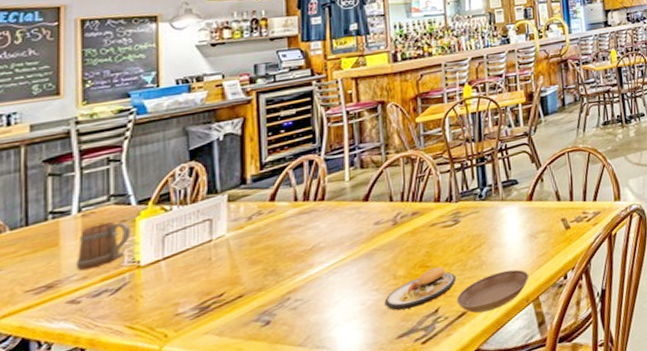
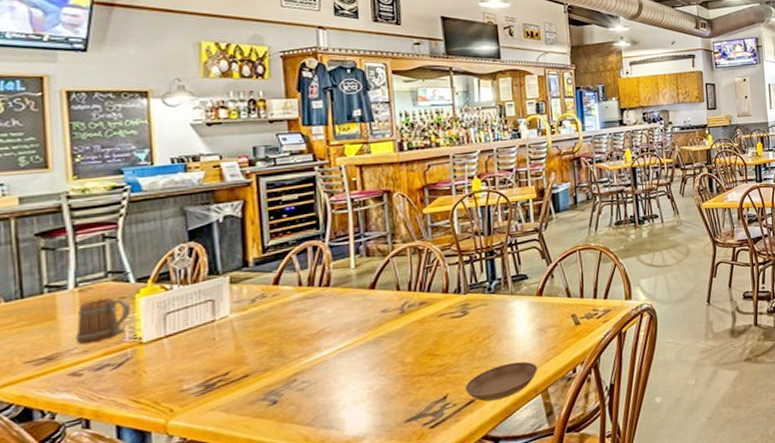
burger: present [384,259,457,311] -> none [392,348,465,396]

